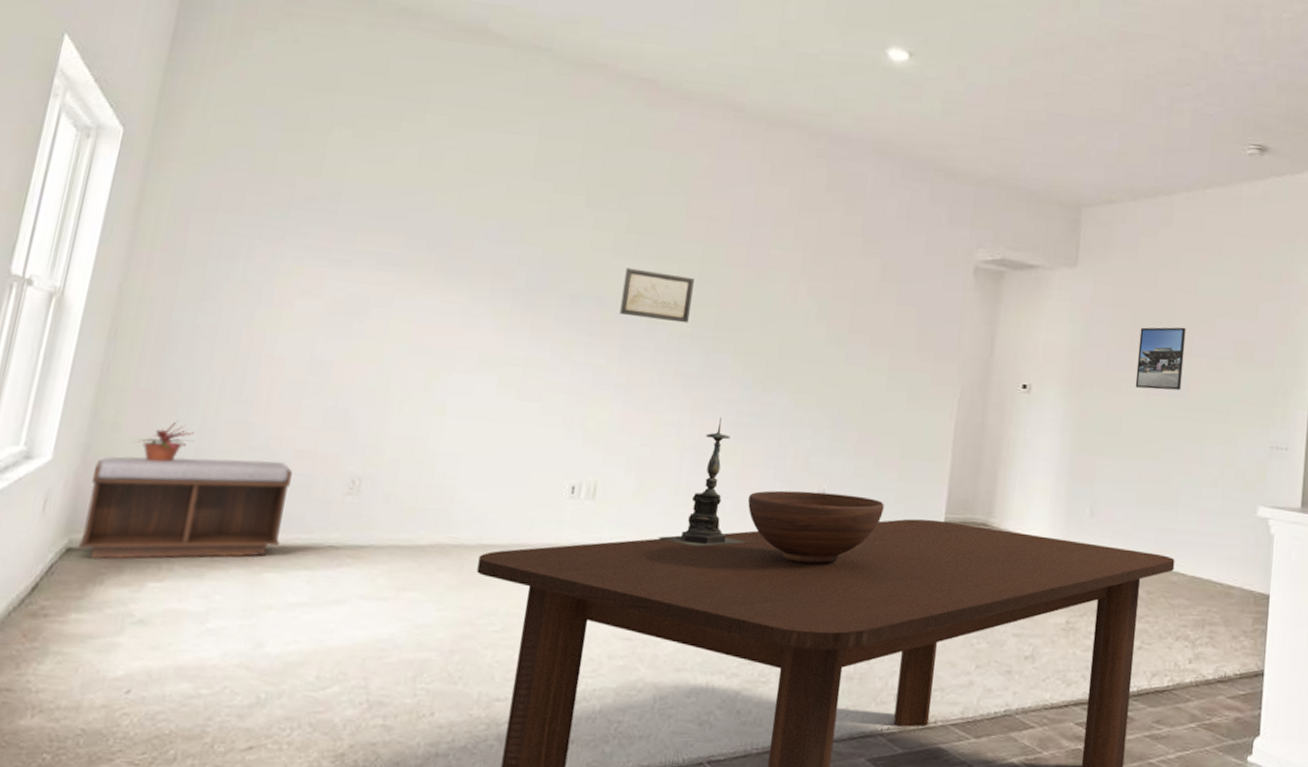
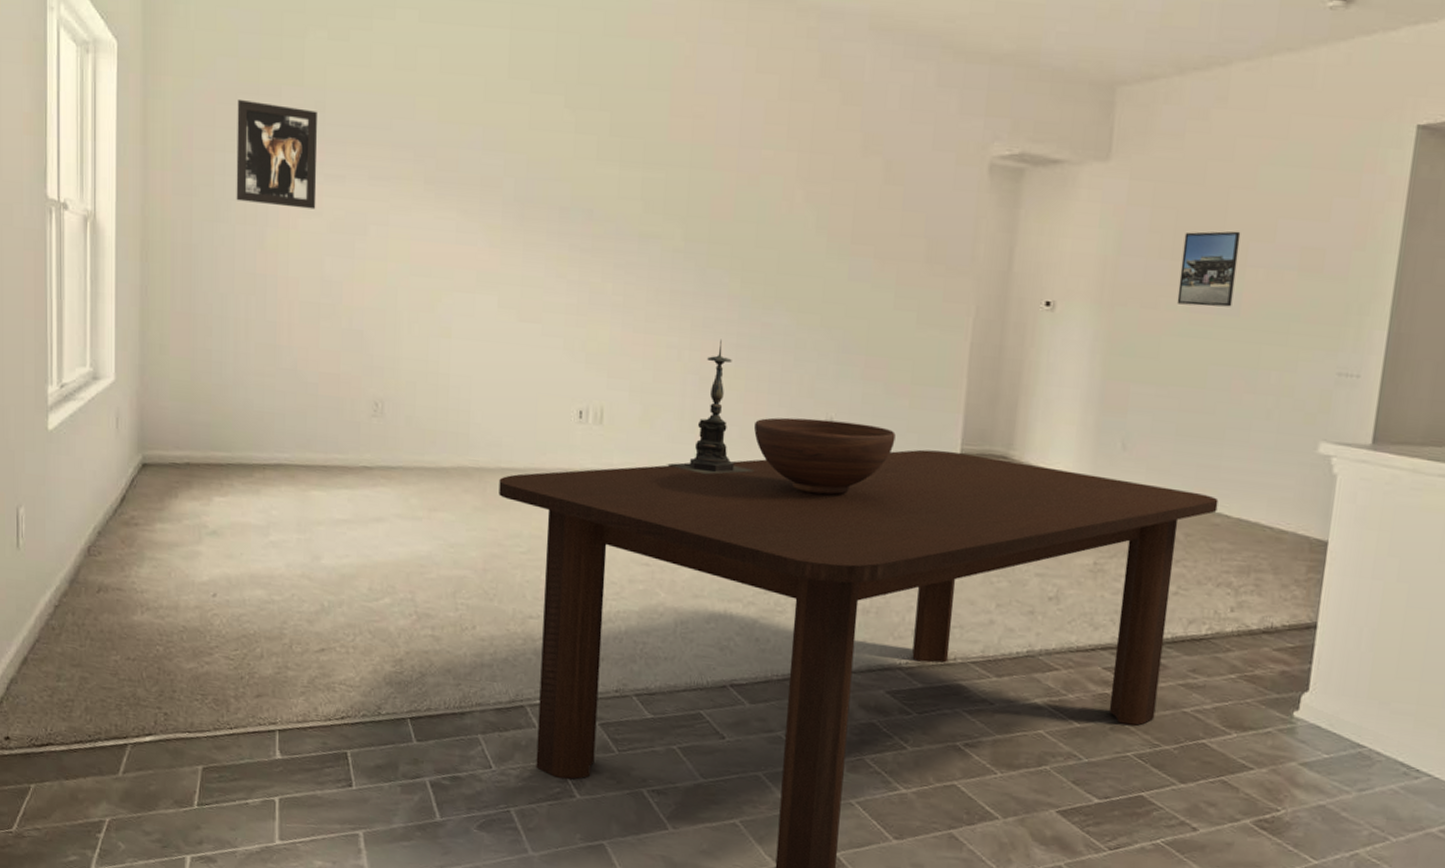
bench: present [78,456,293,559] -> none [151,377,321,476]
potted plant: present [134,421,195,462] -> none [180,343,232,384]
wall art: none [228,186,331,291] -> present [236,98,318,210]
wall art: present [619,268,694,323] -> none [610,176,684,237]

